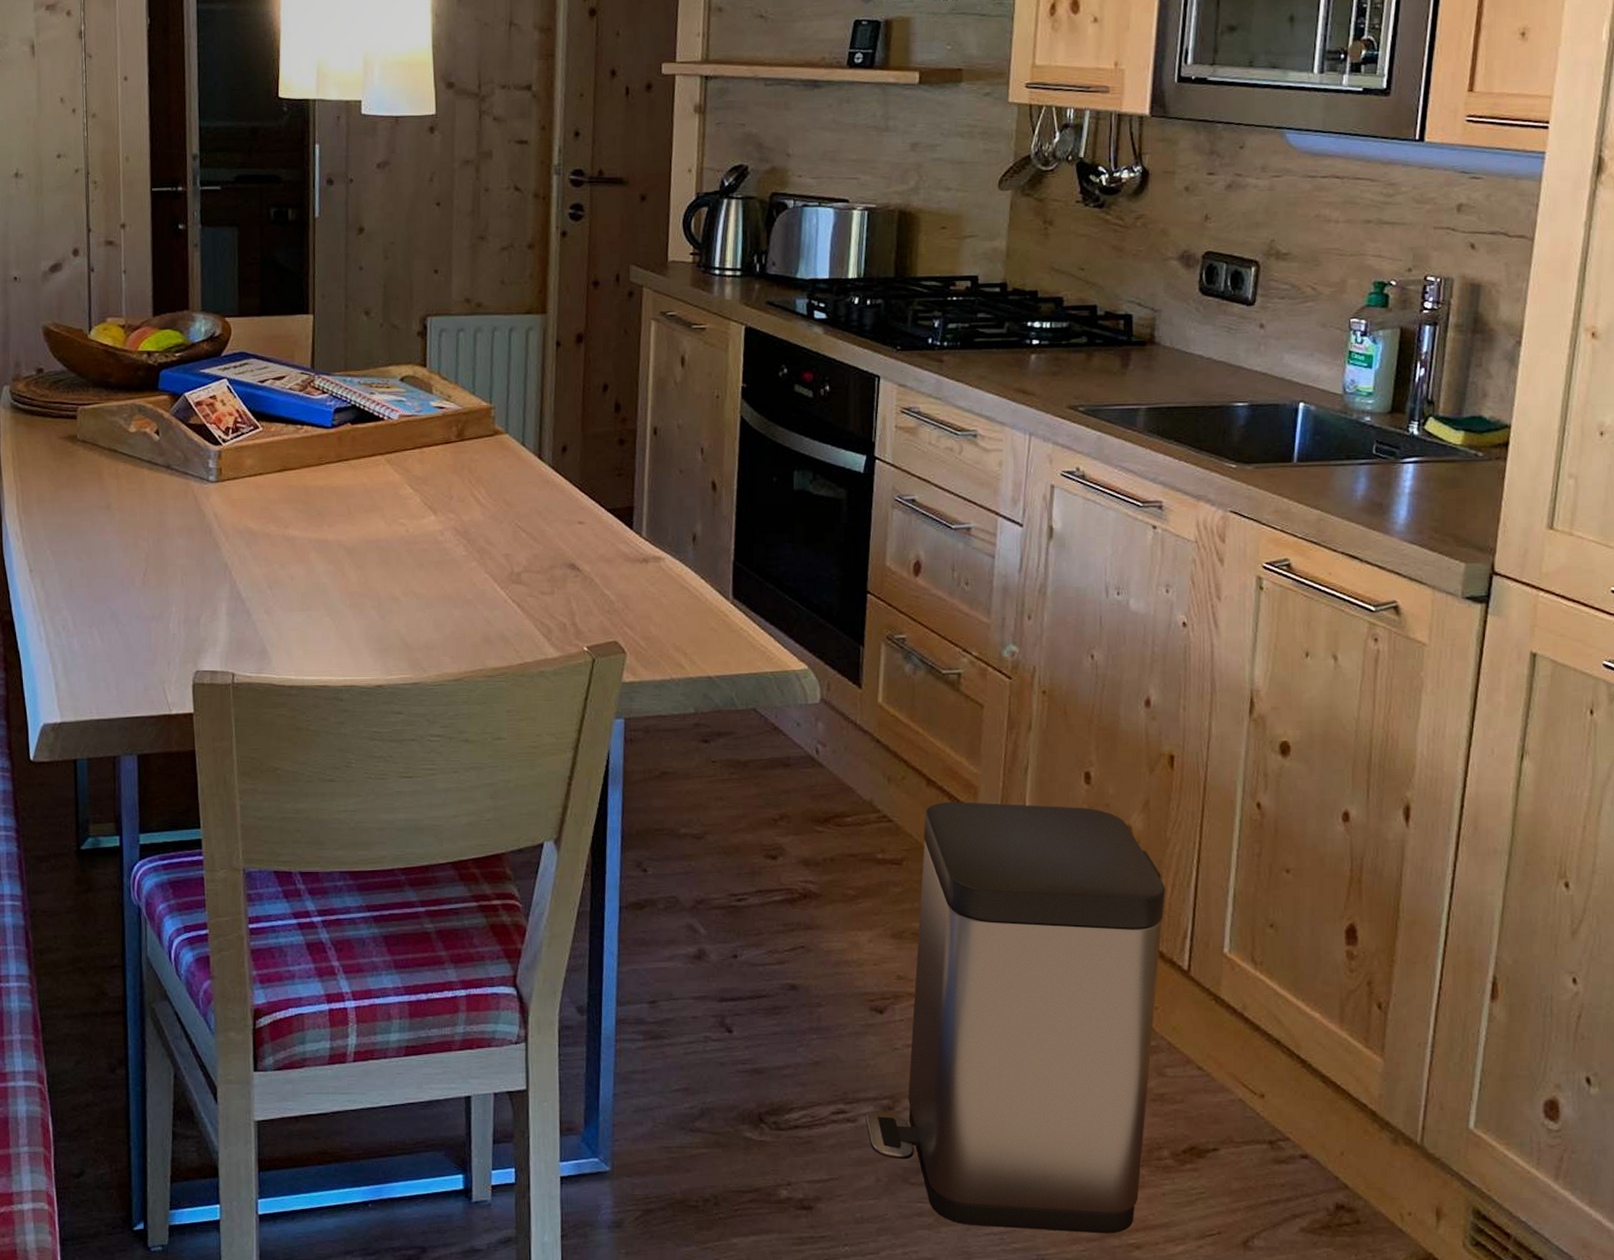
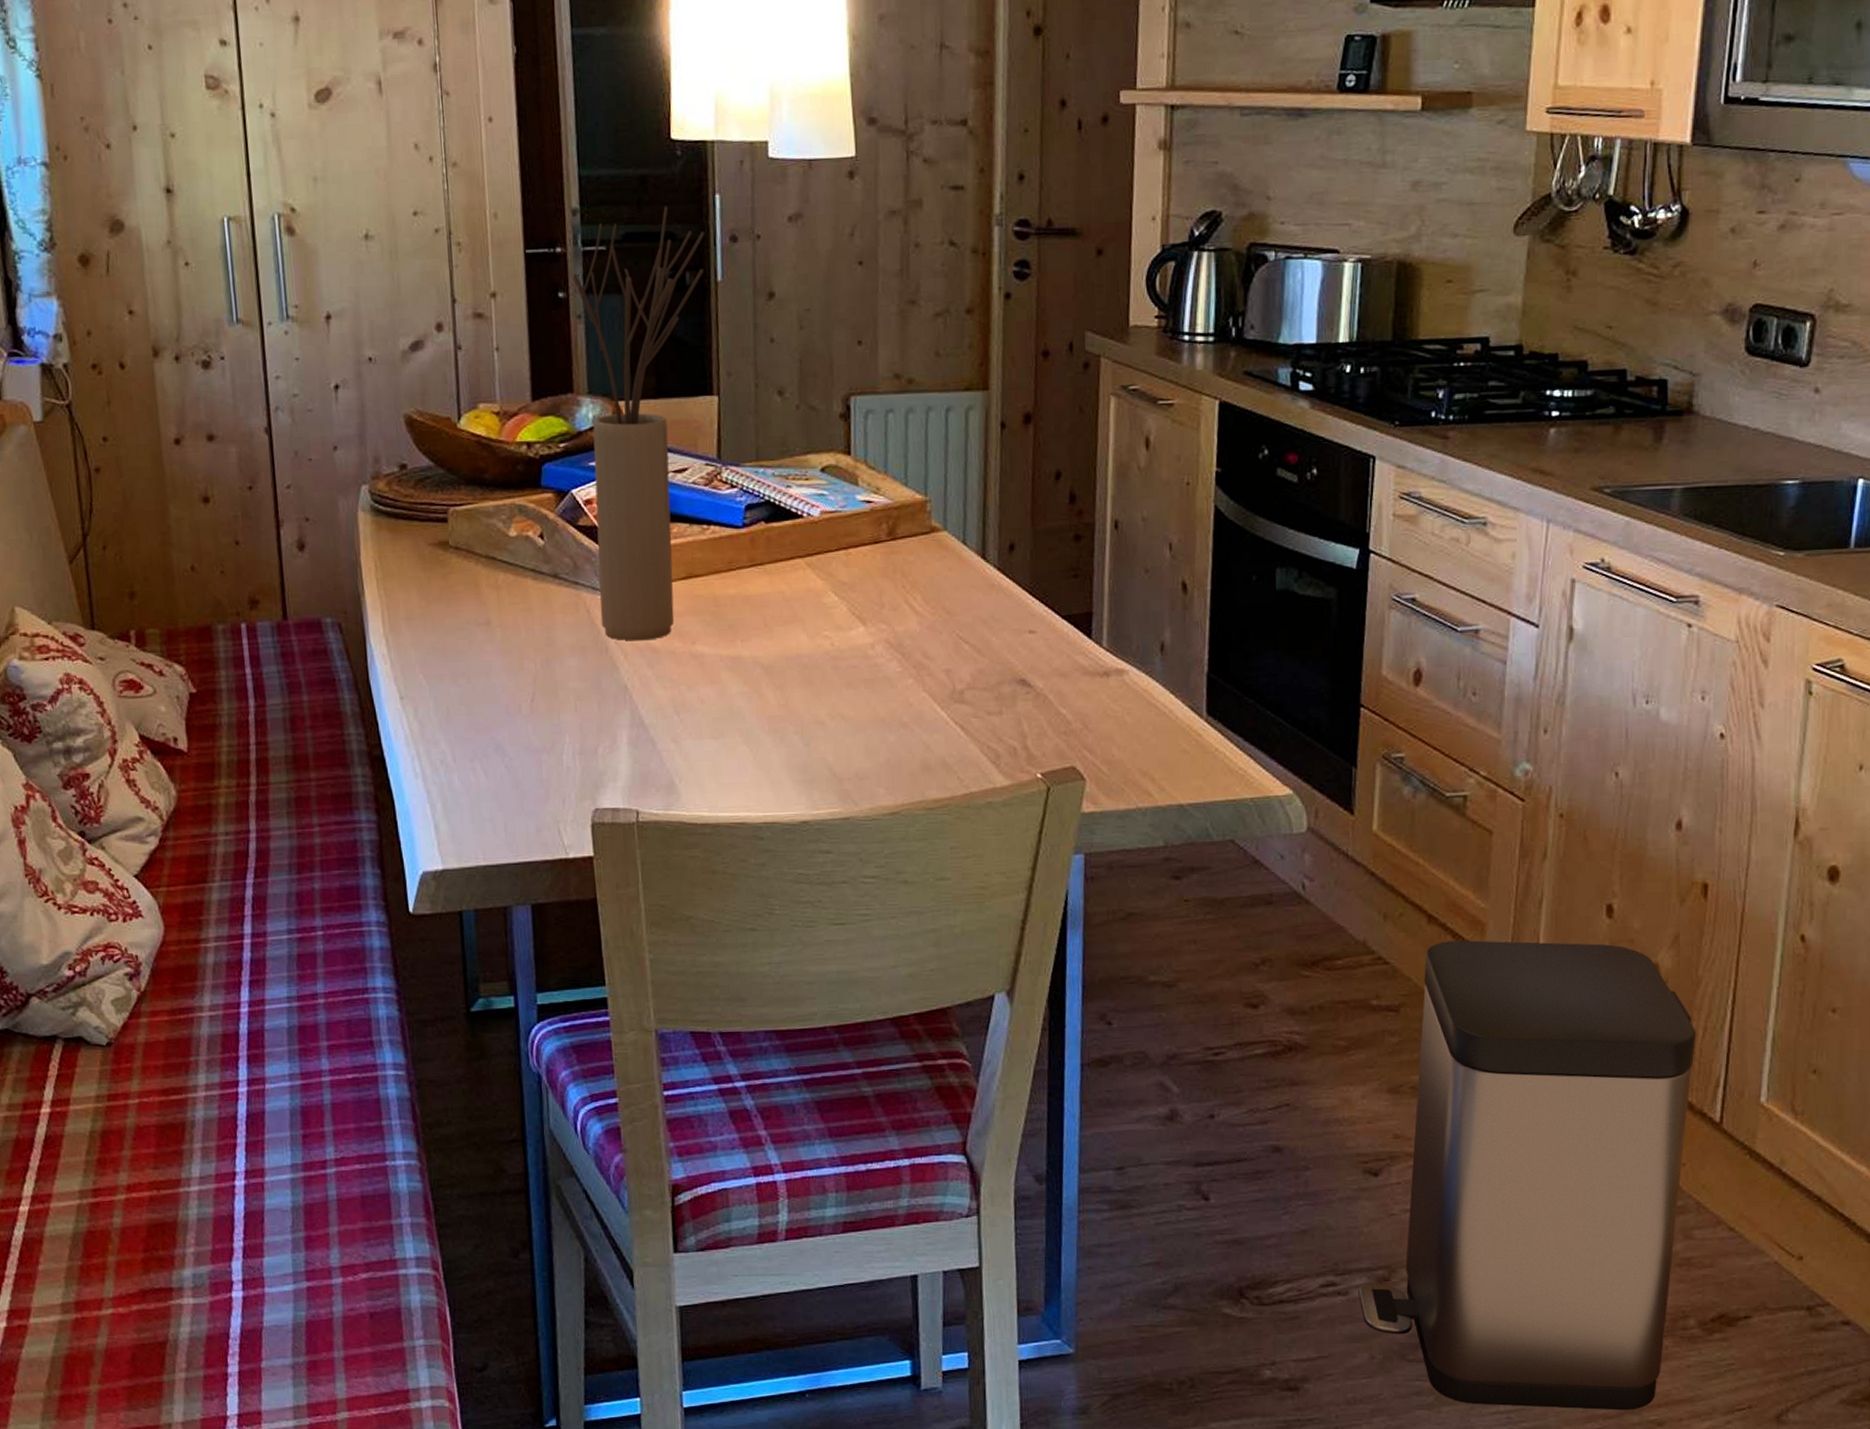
vase: none [191,153,306,525] -> present [572,206,705,641]

